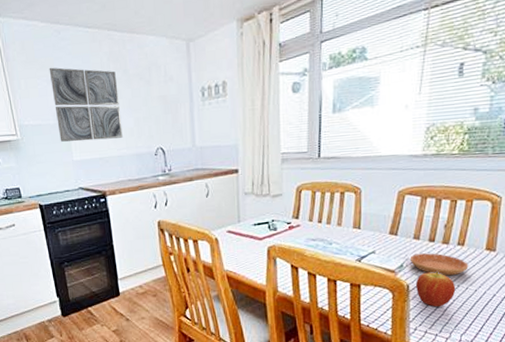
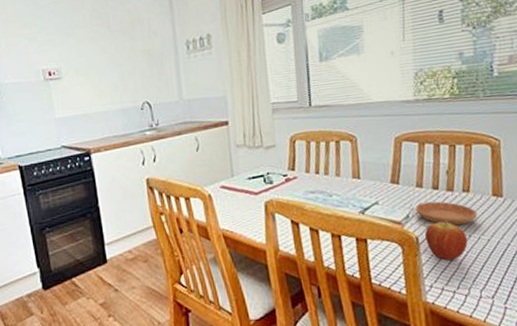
wall art: present [49,67,123,142] -> none [30,25,107,99]

